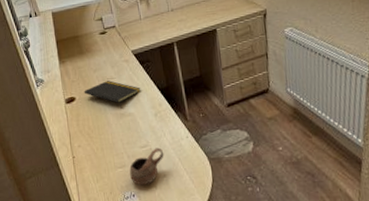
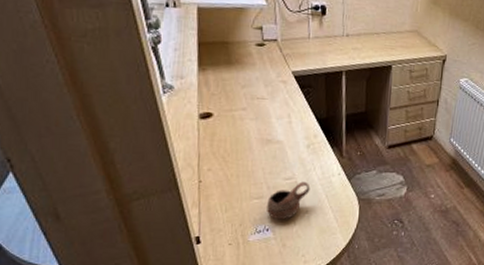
notepad: present [84,80,141,109] -> none [225,100,296,134]

